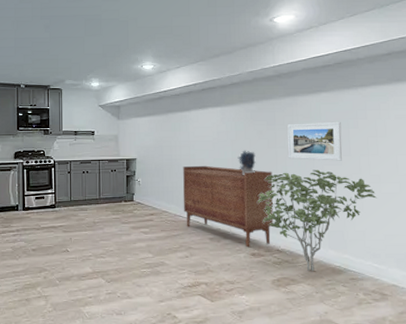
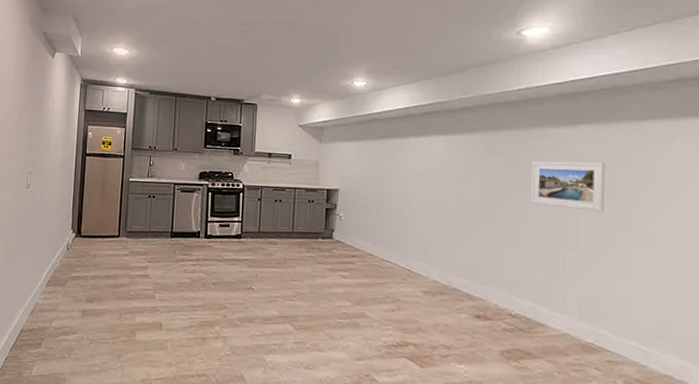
sideboard: present [183,165,274,248] -> none [392,202,509,308]
sculpture bust: present [237,150,256,176] -> none [464,189,488,220]
shrub: present [257,169,377,272] -> none [487,219,650,347]

